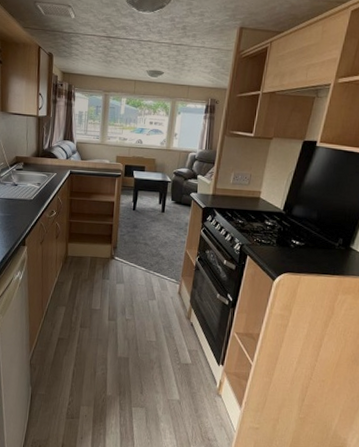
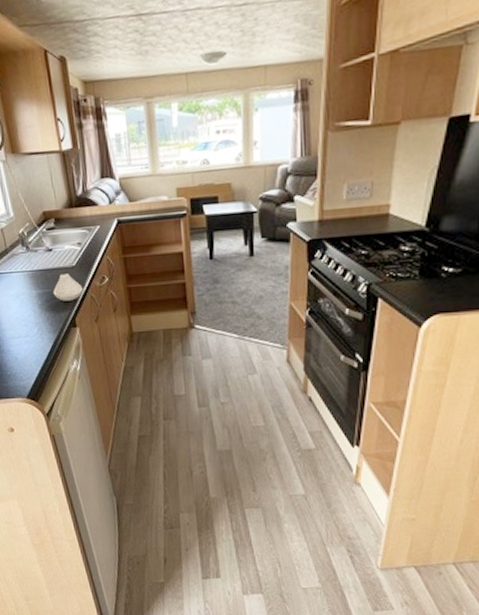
spoon rest: none [12,204,36,225] -> present [53,273,83,301]

